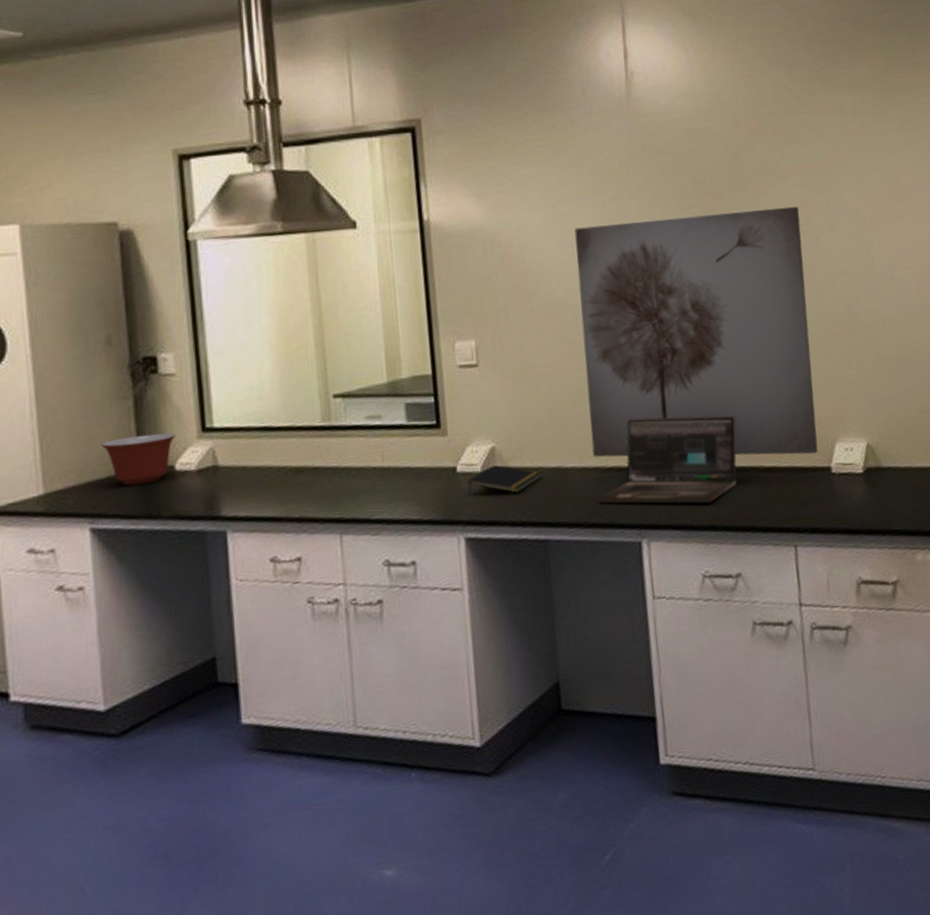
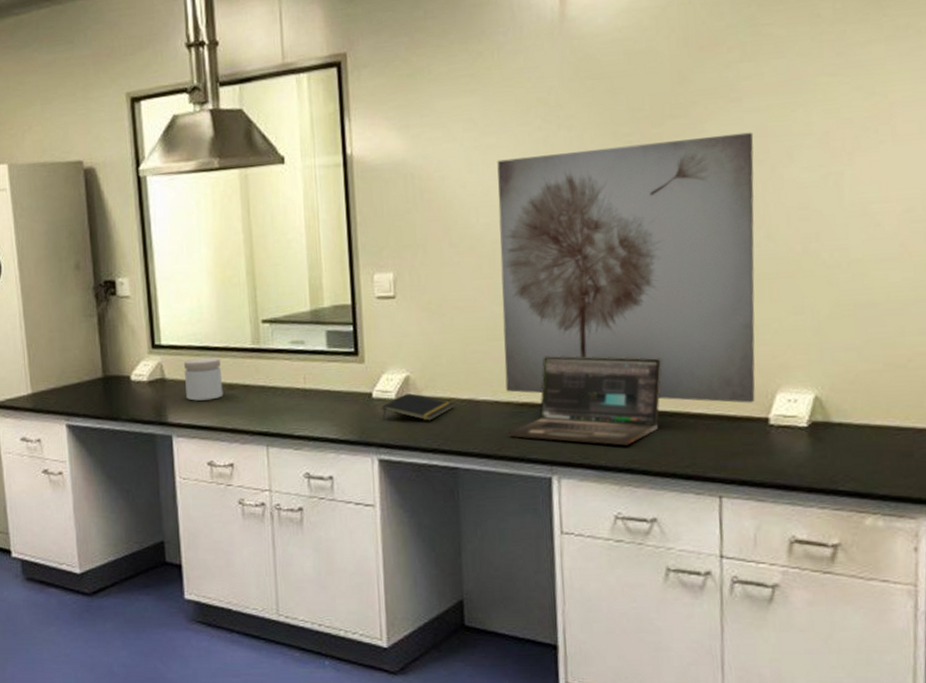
mixing bowl: present [101,433,175,486] -> none [73,347,131,391]
jar: none [240,438,289,490] -> present [183,357,223,401]

